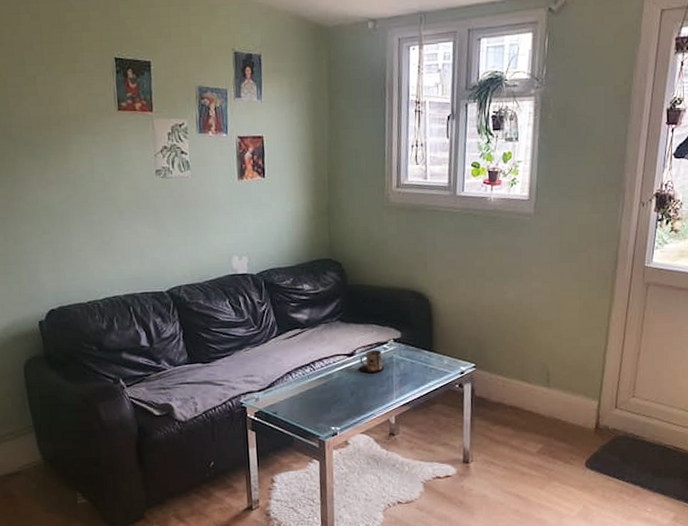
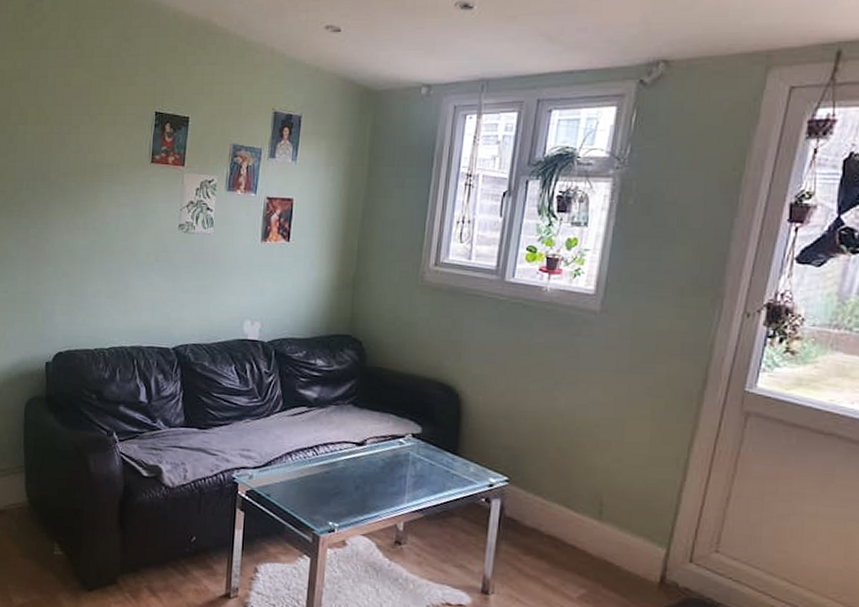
mug: present [359,350,385,373] -> none [368,442,398,469]

